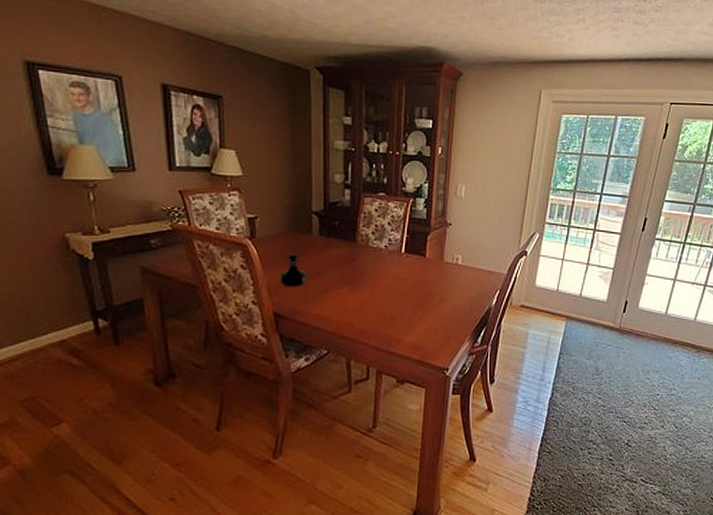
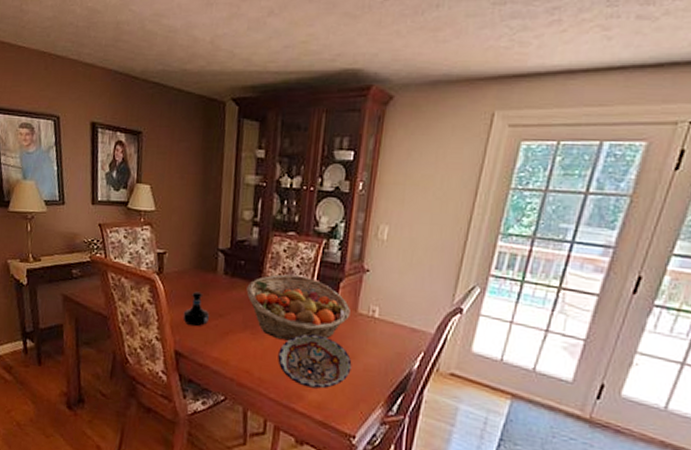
fruit basket: none [342,231,438,292] -> present [246,274,351,341]
bowl: none [376,284,442,332] -> present [277,334,352,389]

